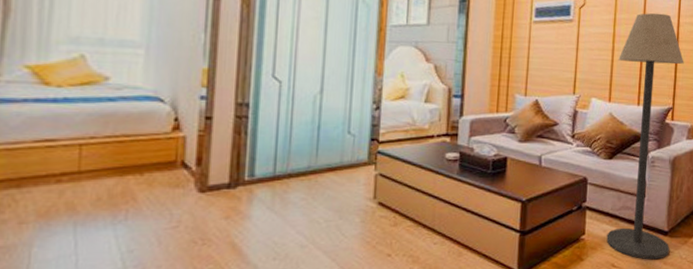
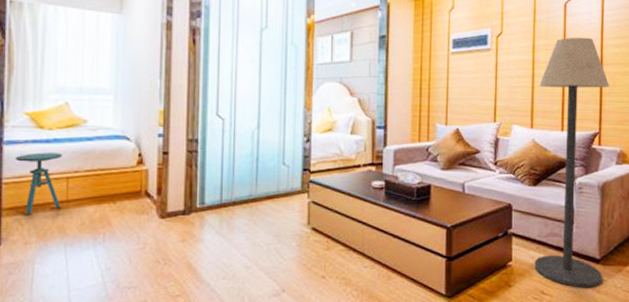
side table: none [8,114,75,191] -> present [15,152,62,217]

